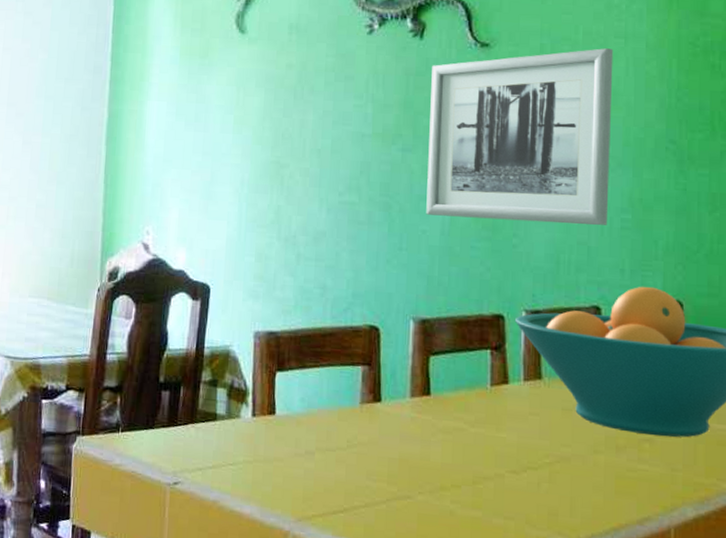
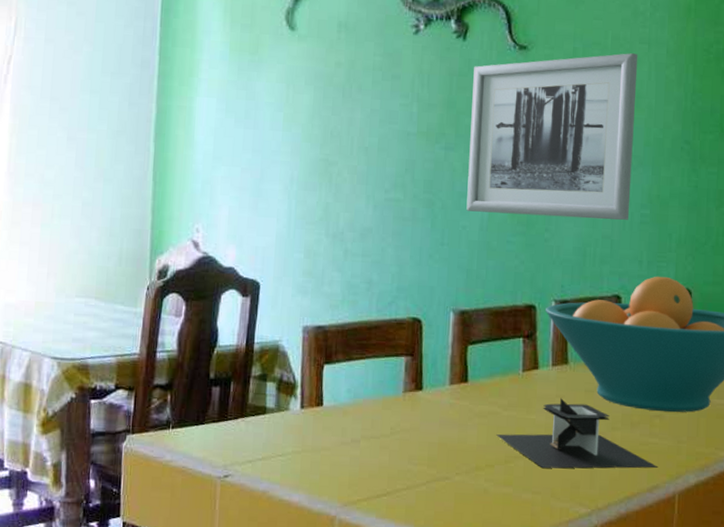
architectural model: none [463,416,648,497] -> present [496,398,657,469]

